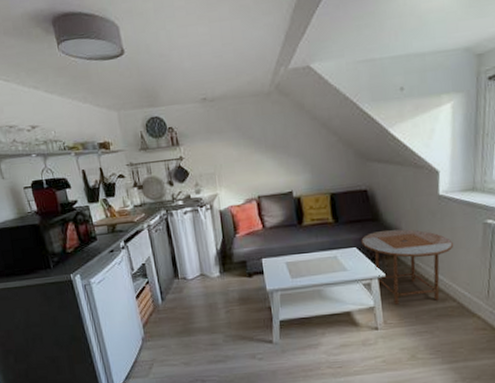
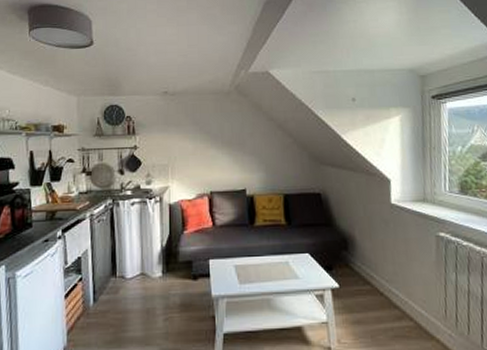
side table: present [361,229,453,305] -> none [314,237,407,321]

